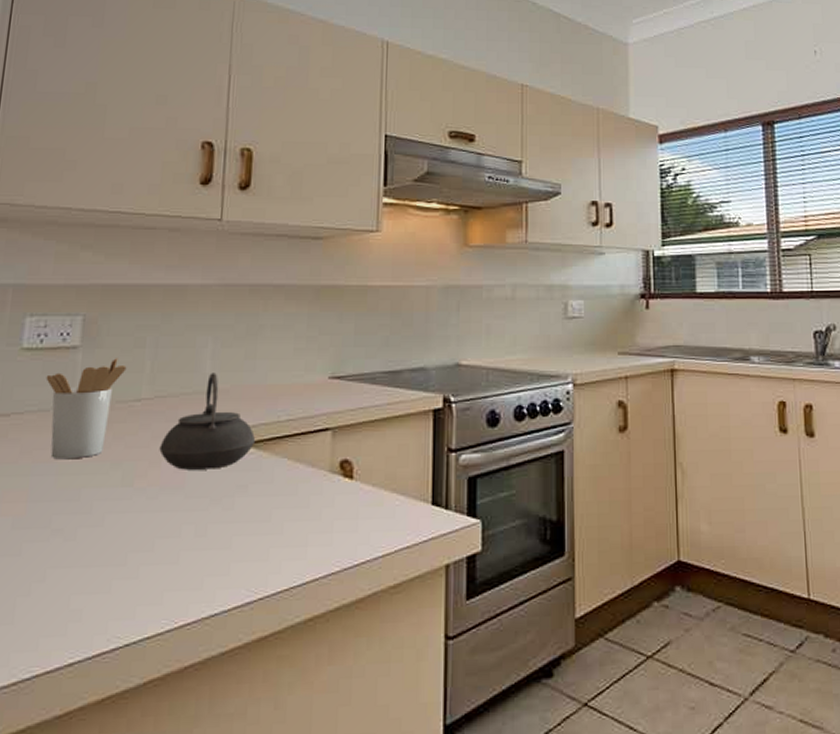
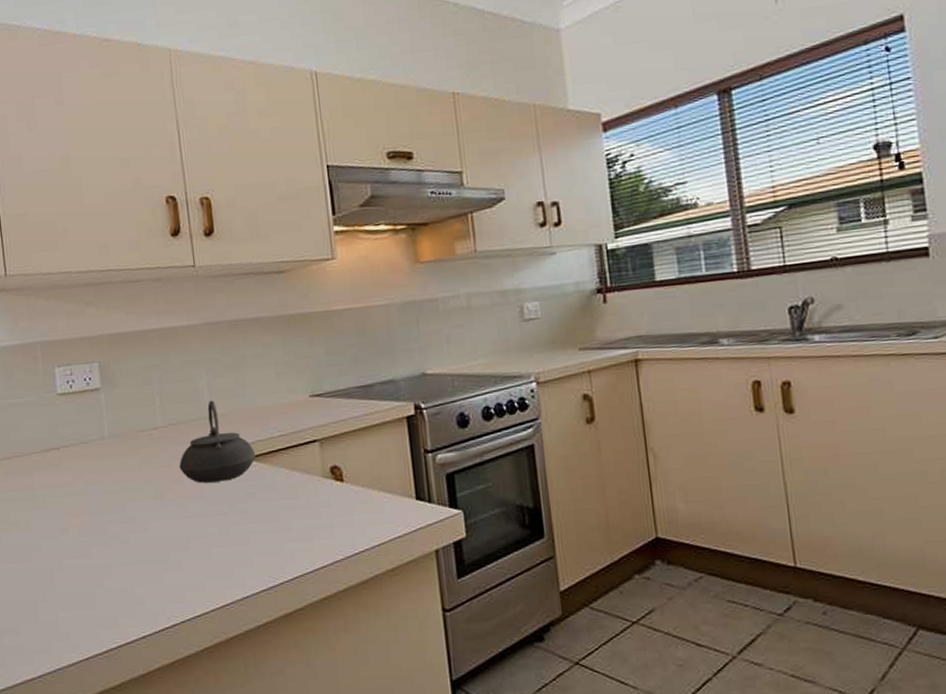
utensil holder: present [46,358,127,460] -> none [80,395,141,481]

